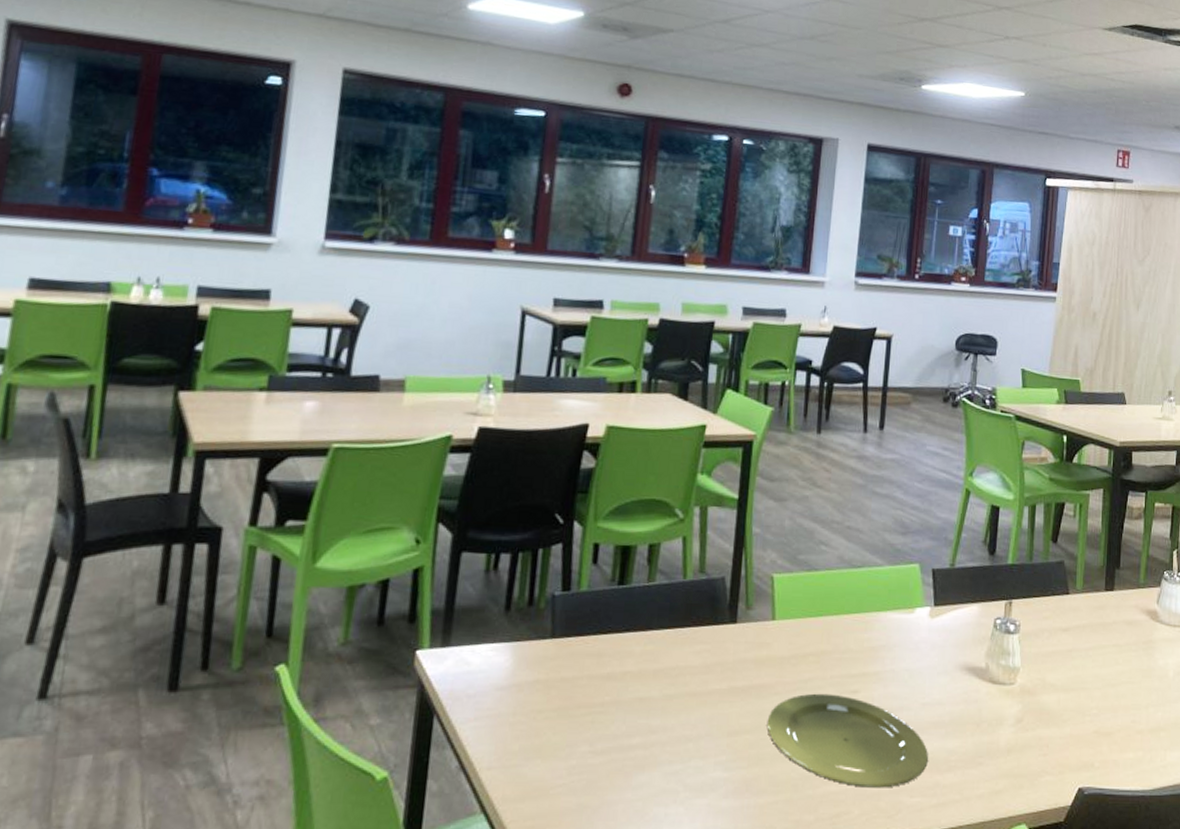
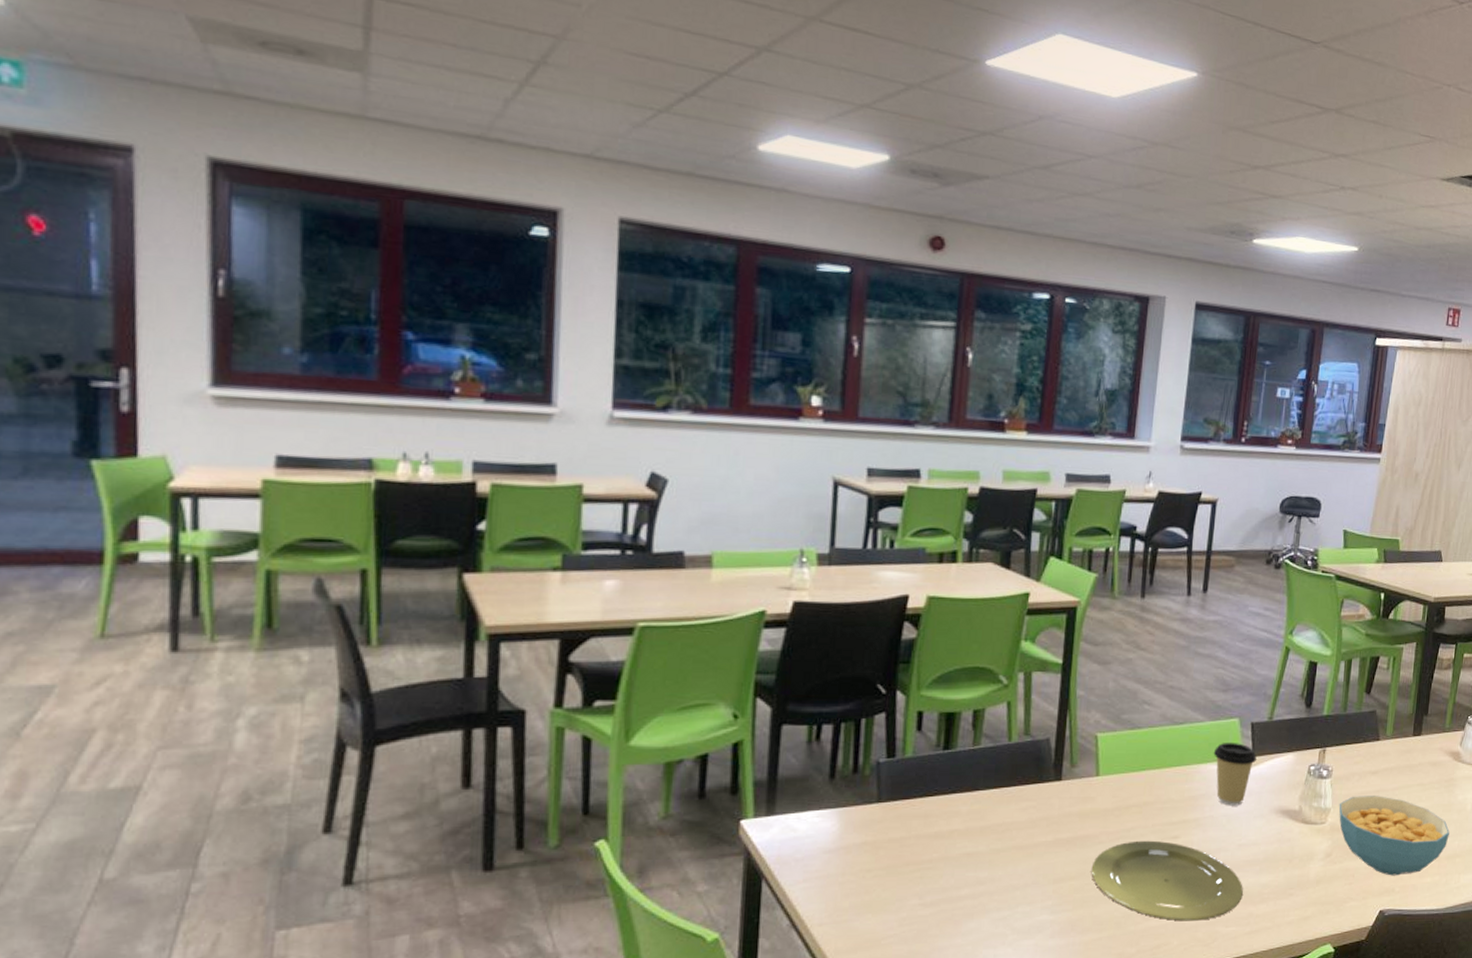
coffee cup: none [893,590,939,660] -> present [1213,743,1257,806]
cereal bowl: none [1028,655,1151,749] -> present [1338,796,1450,876]

